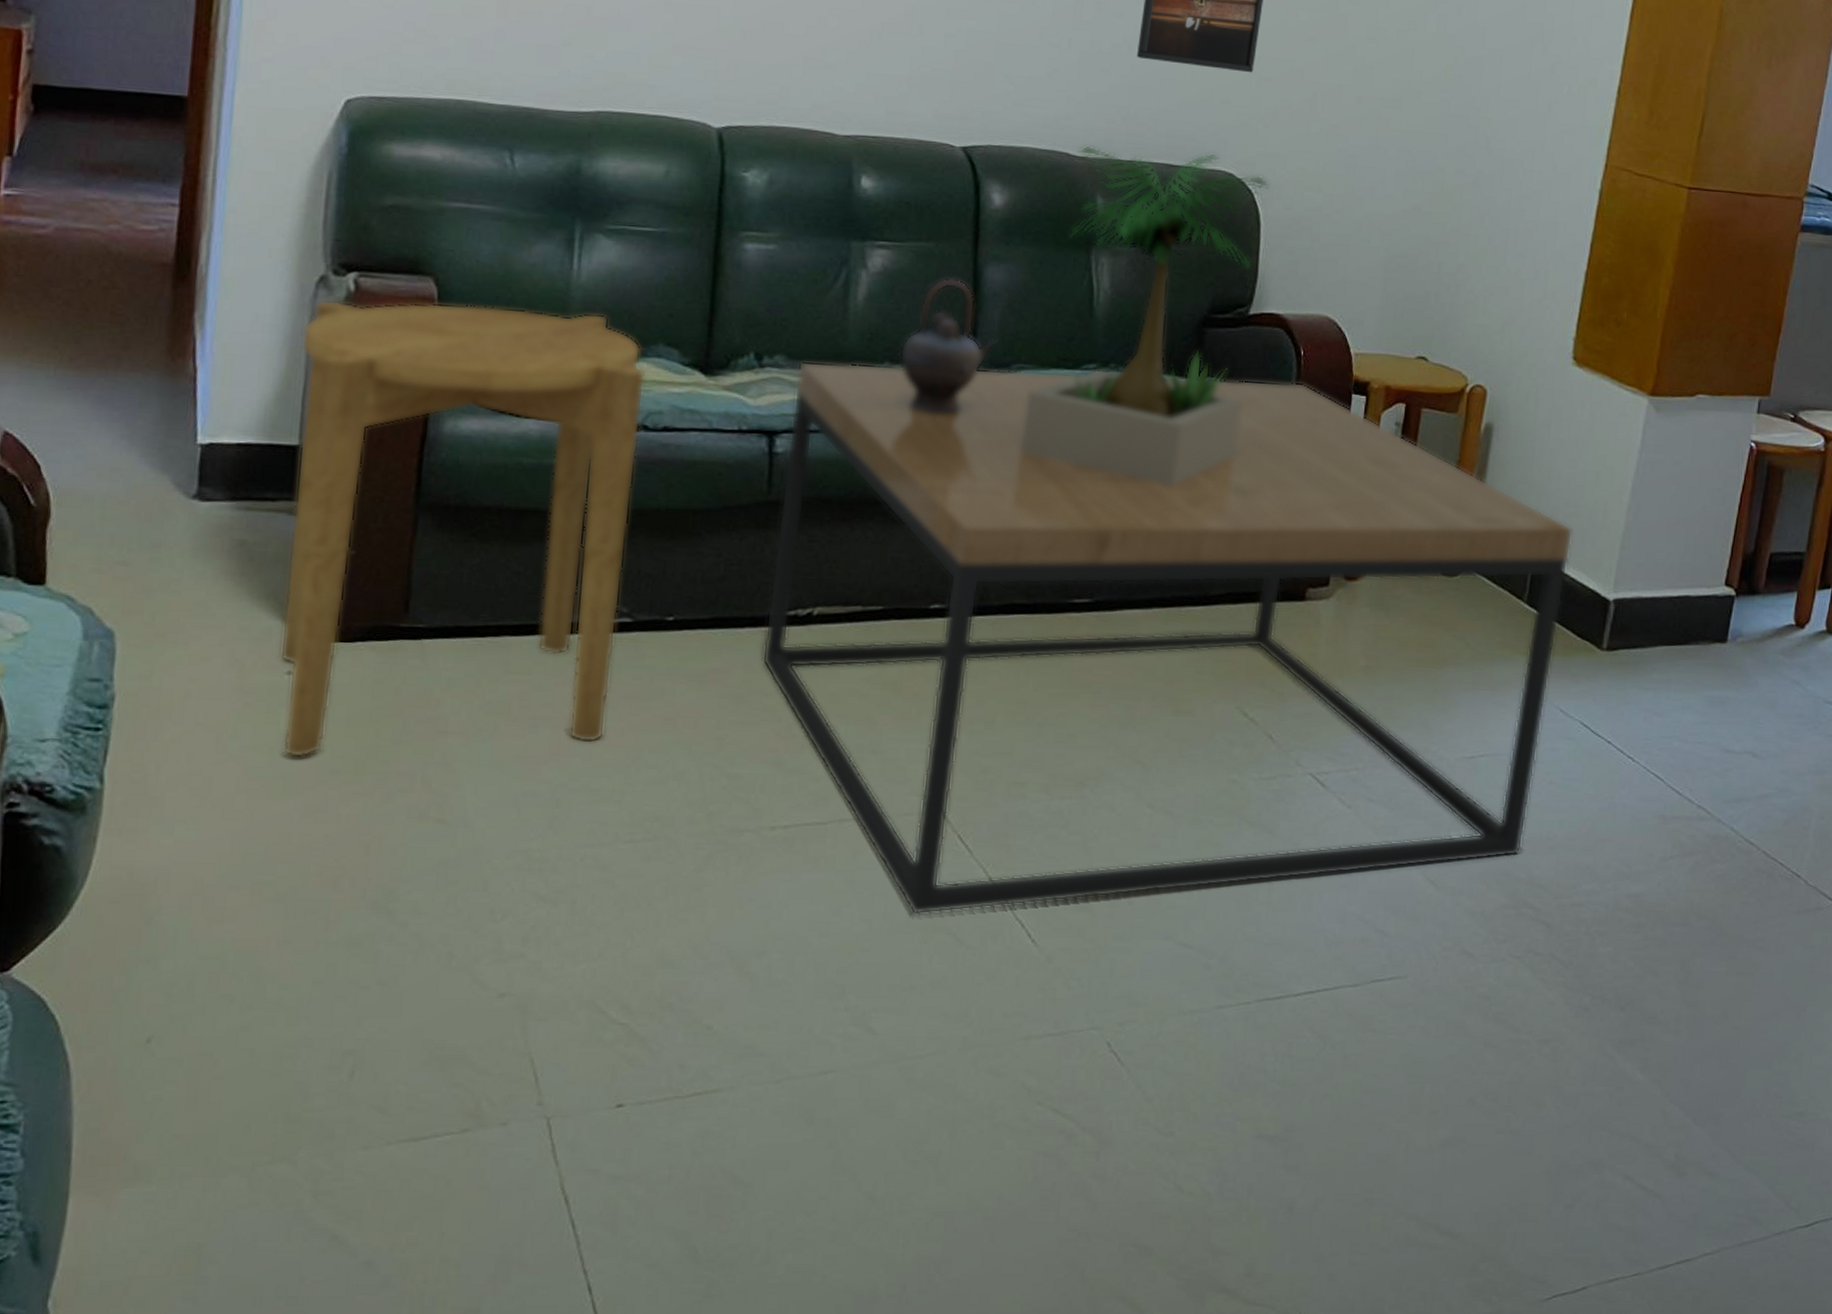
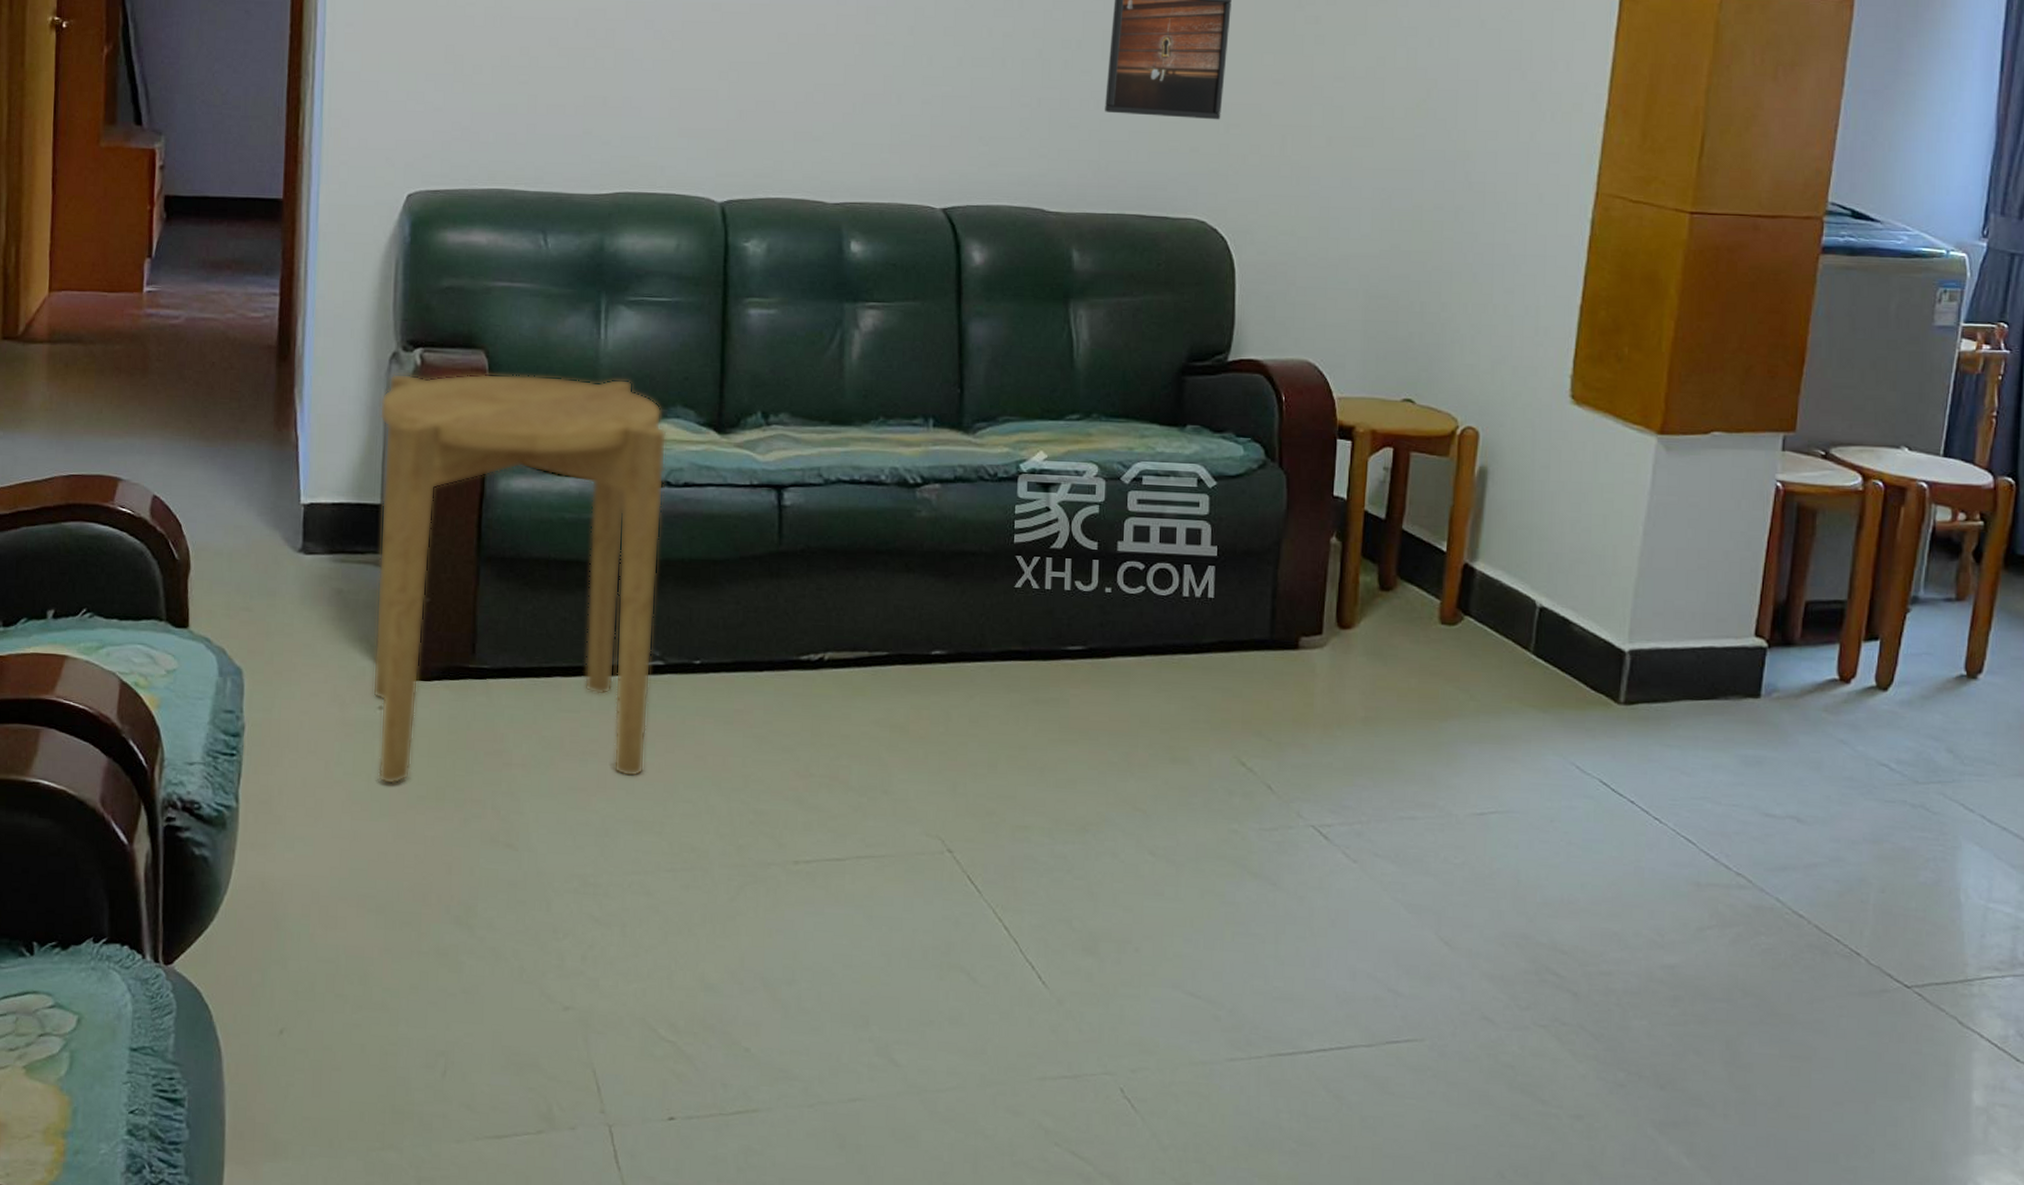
coffee table: present [761,361,1573,916] -> none [780,418,1581,953]
teapot: present [899,277,999,414] -> none [893,335,985,466]
potted plant: present [1021,145,1269,486] -> none [1010,200,1242,534]

